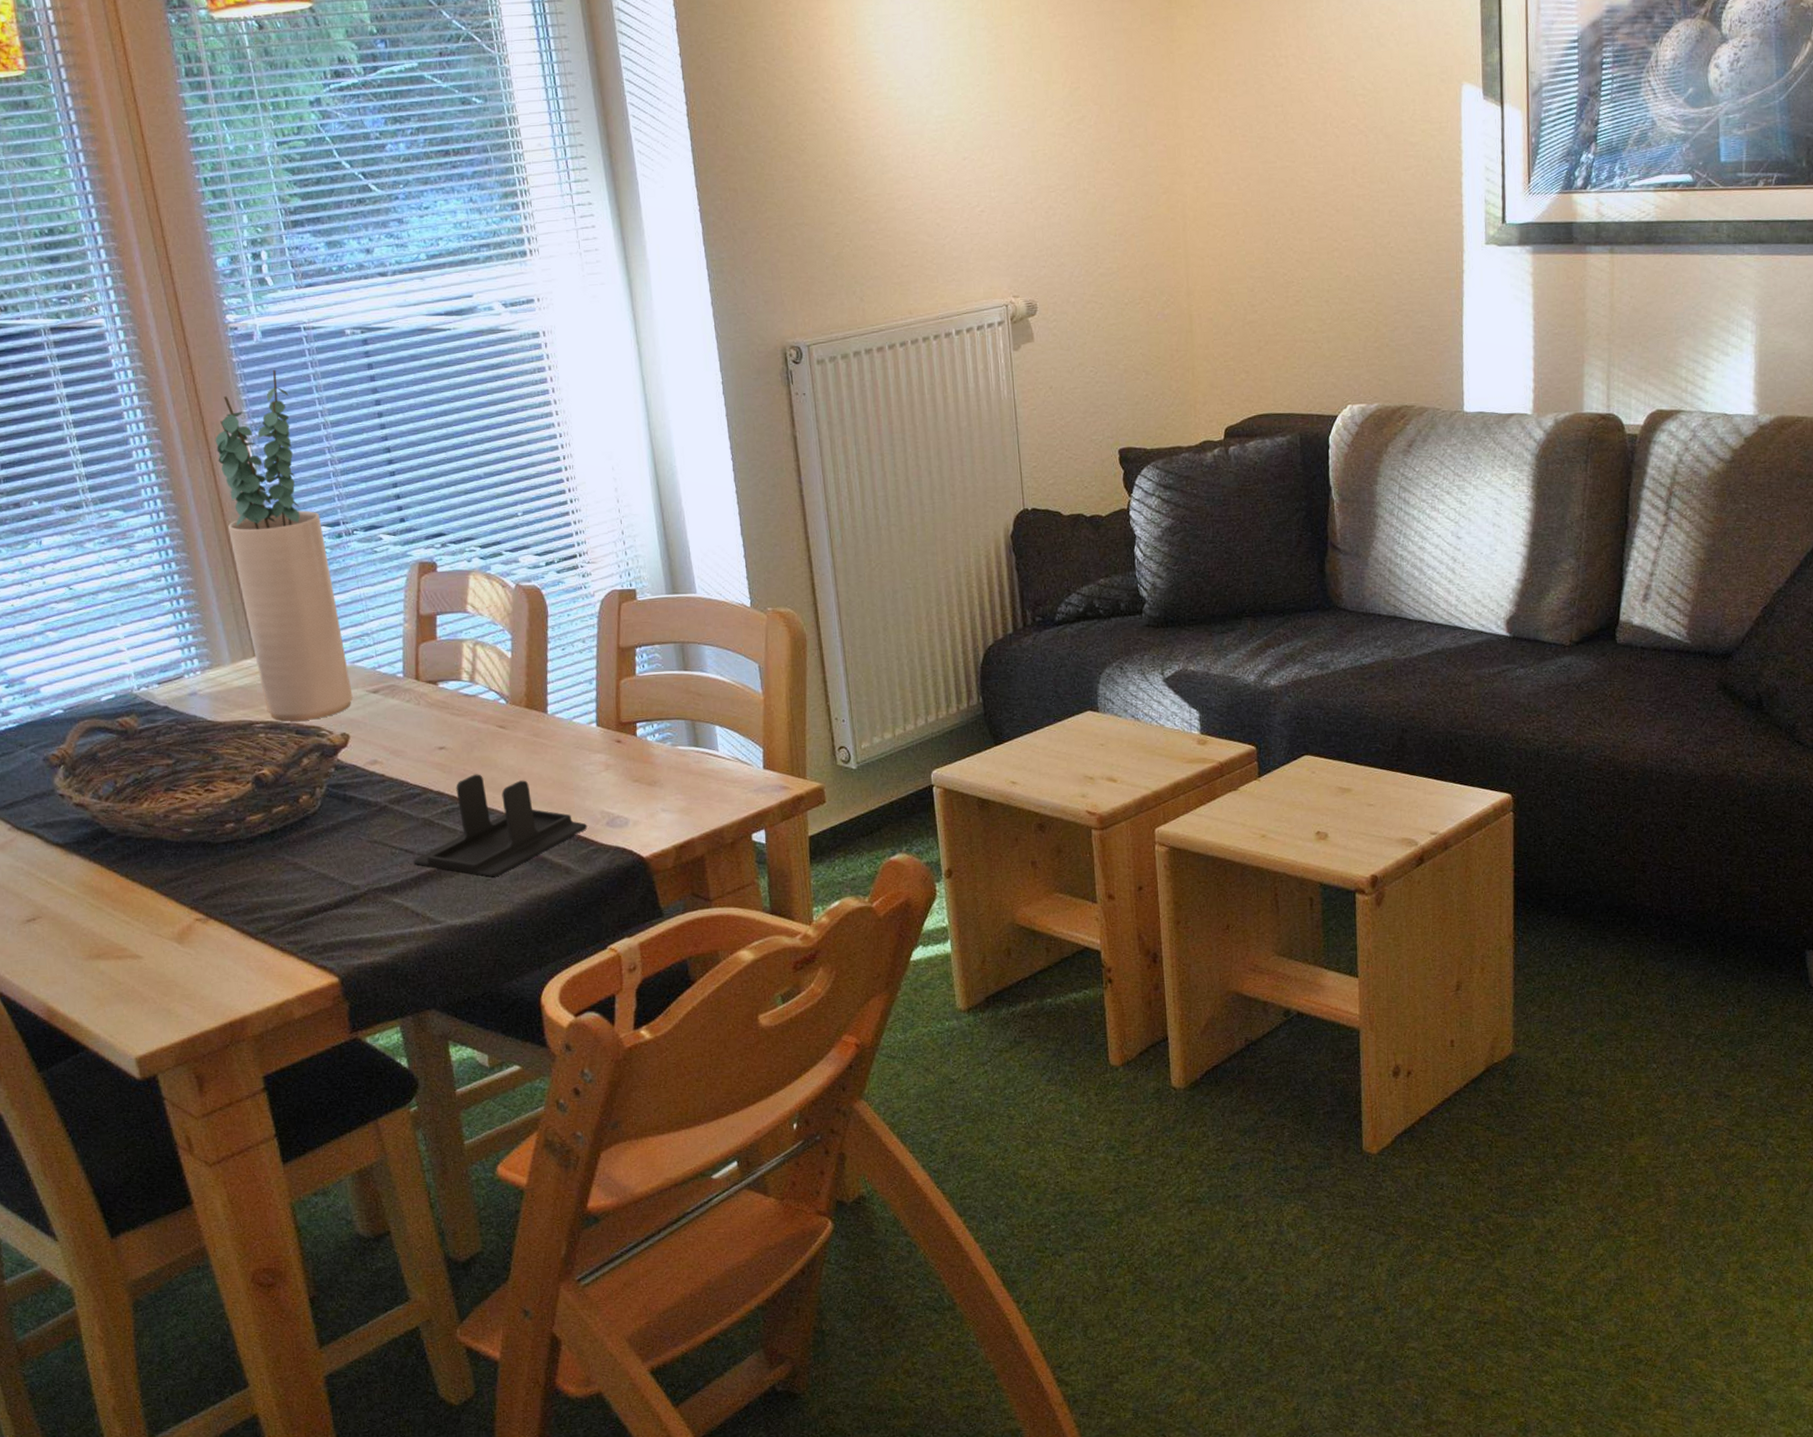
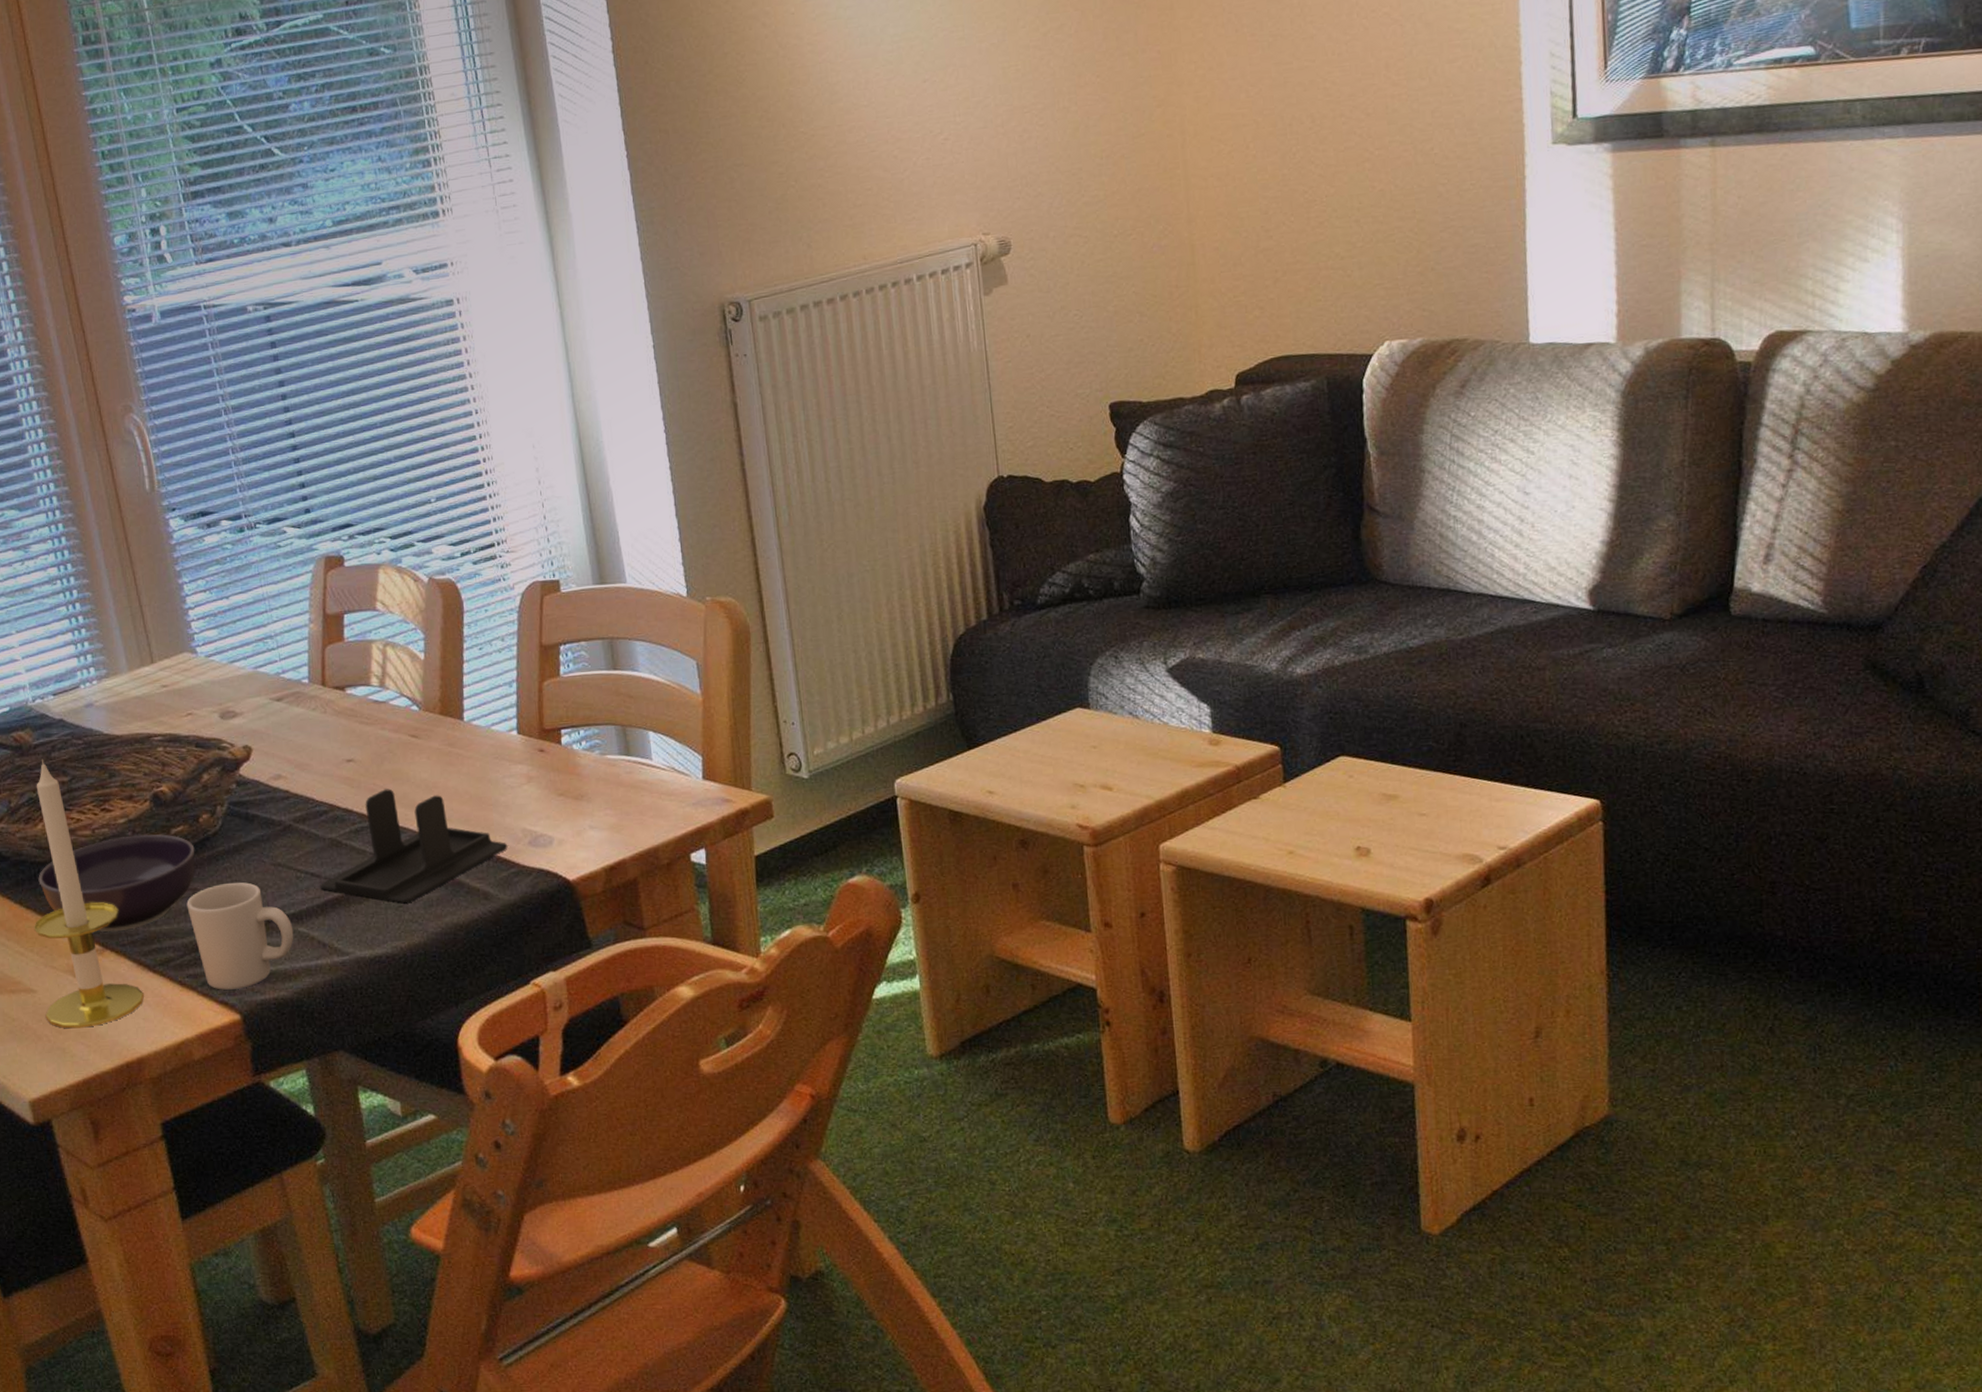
candle: none [139,743,246,991] -> present [33,759,144,1029]
bowl: none [143,813,296,903] -> present [38,834,195,932]
vase: present [215,370,353,722] -> none [112,353,256,734]
mug: none [287,857,389,955] -> present [186,882,294,990]

